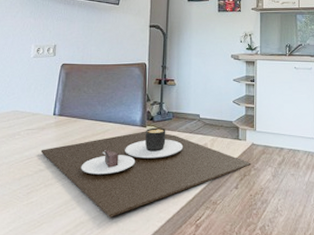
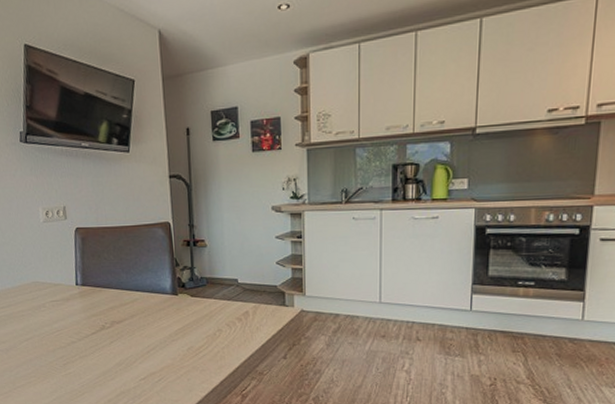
place setting: present [40,127,251,217] -> none [69,295,301,388]

